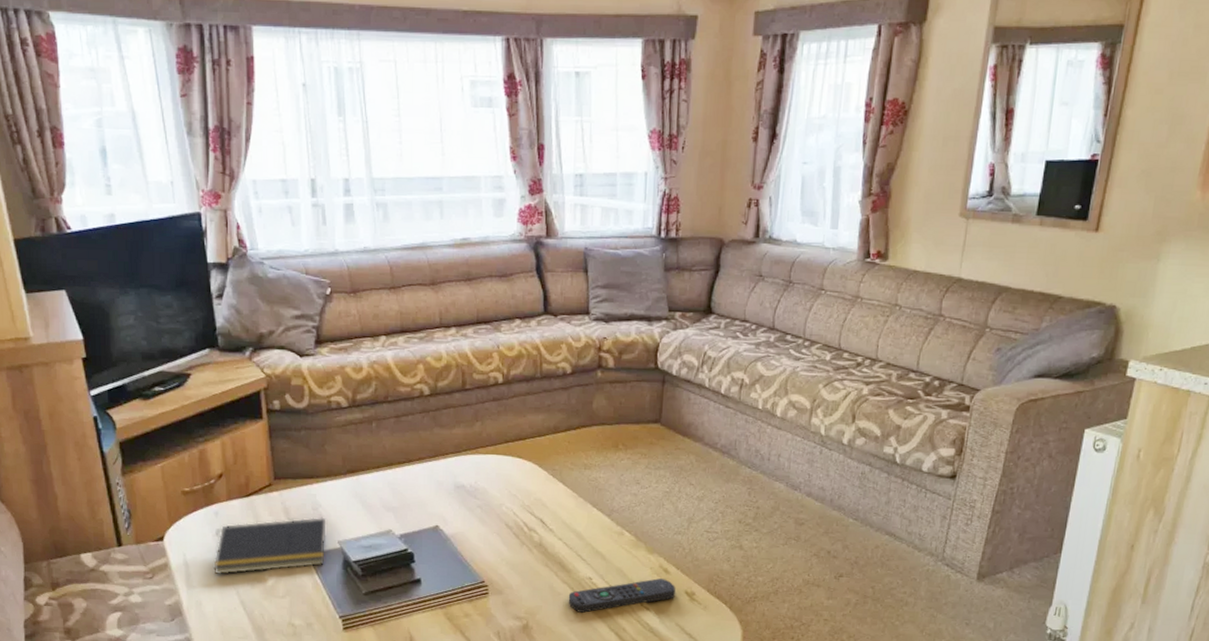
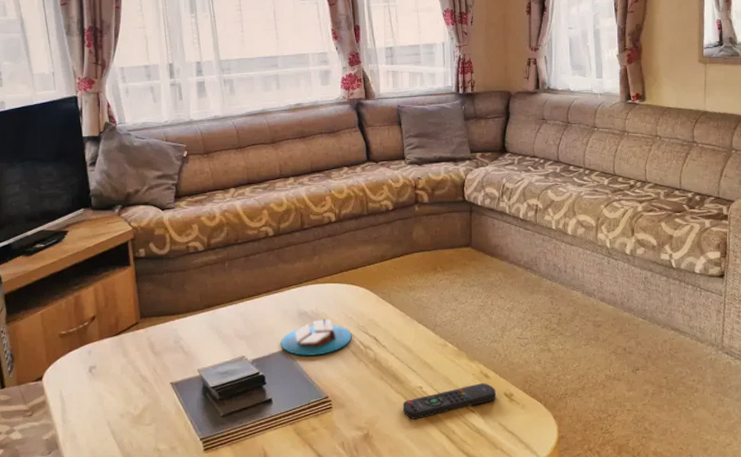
notepad: present [213,517,326,575] -> none [87,349,187,408]
candle: none [433,490,515,535] -> present [280,315,352,356]

